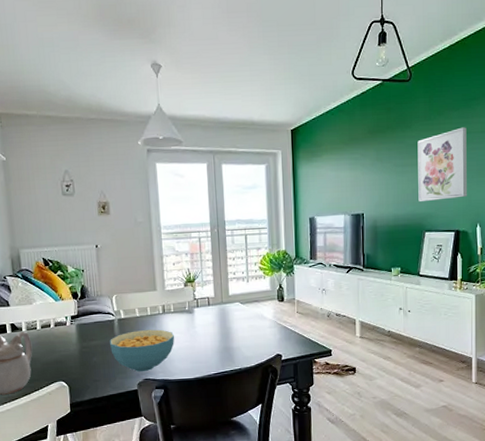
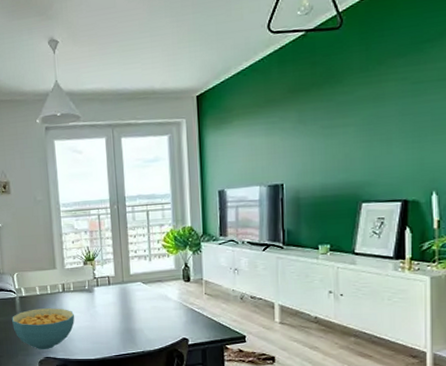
wall art: present [417,127,467,201] -> none [351,75,418,168]

